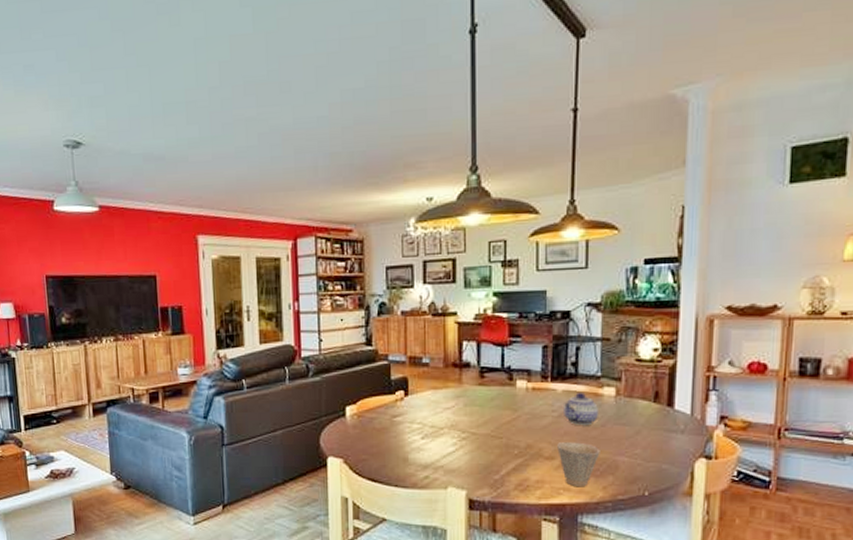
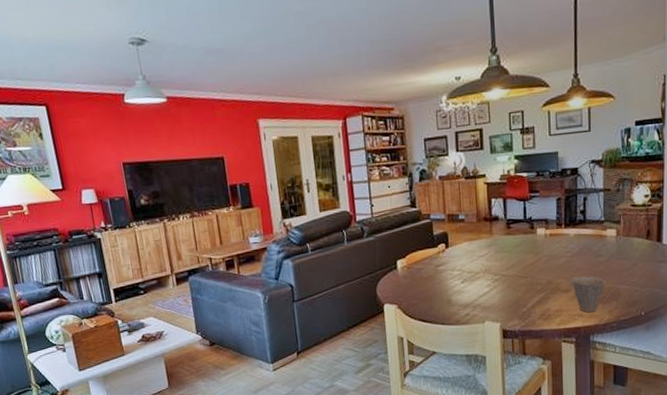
teapot: present [562,391,598,425] -> none [575,234,603,262]

